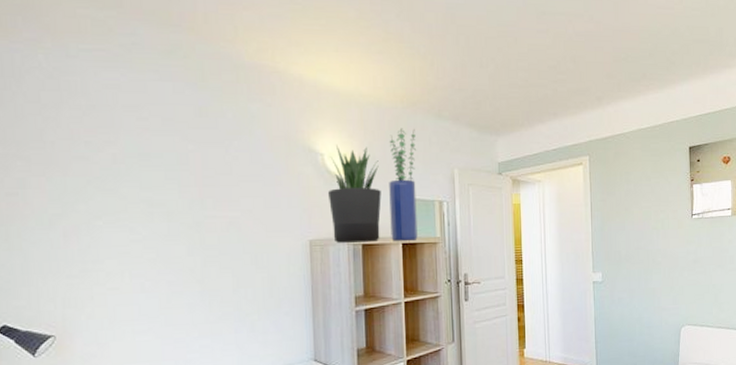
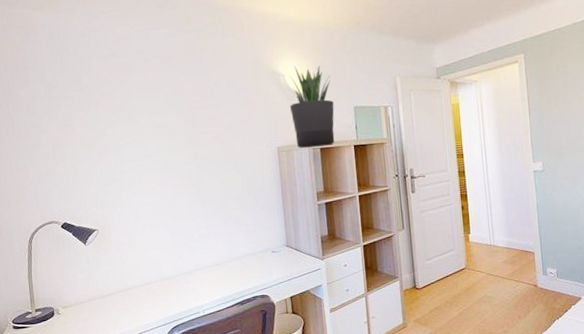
vase: present [389,128,418,242] -> none [338,45,367,145]

